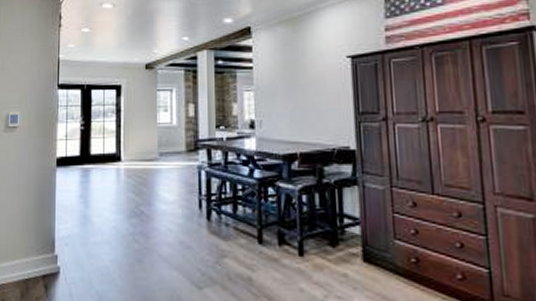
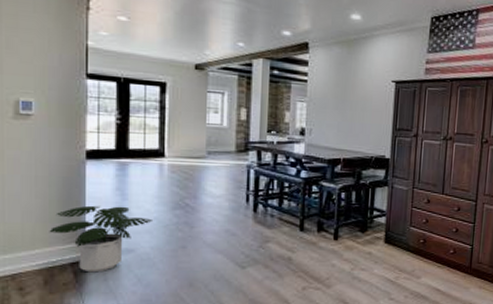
potted plant: none [26,214,112,287] -> present [49,205,154,273]

